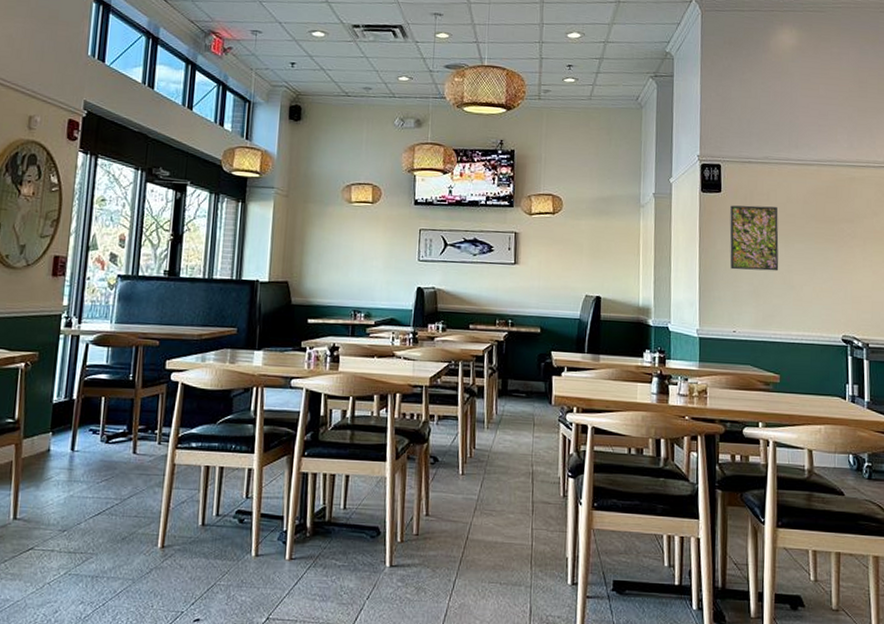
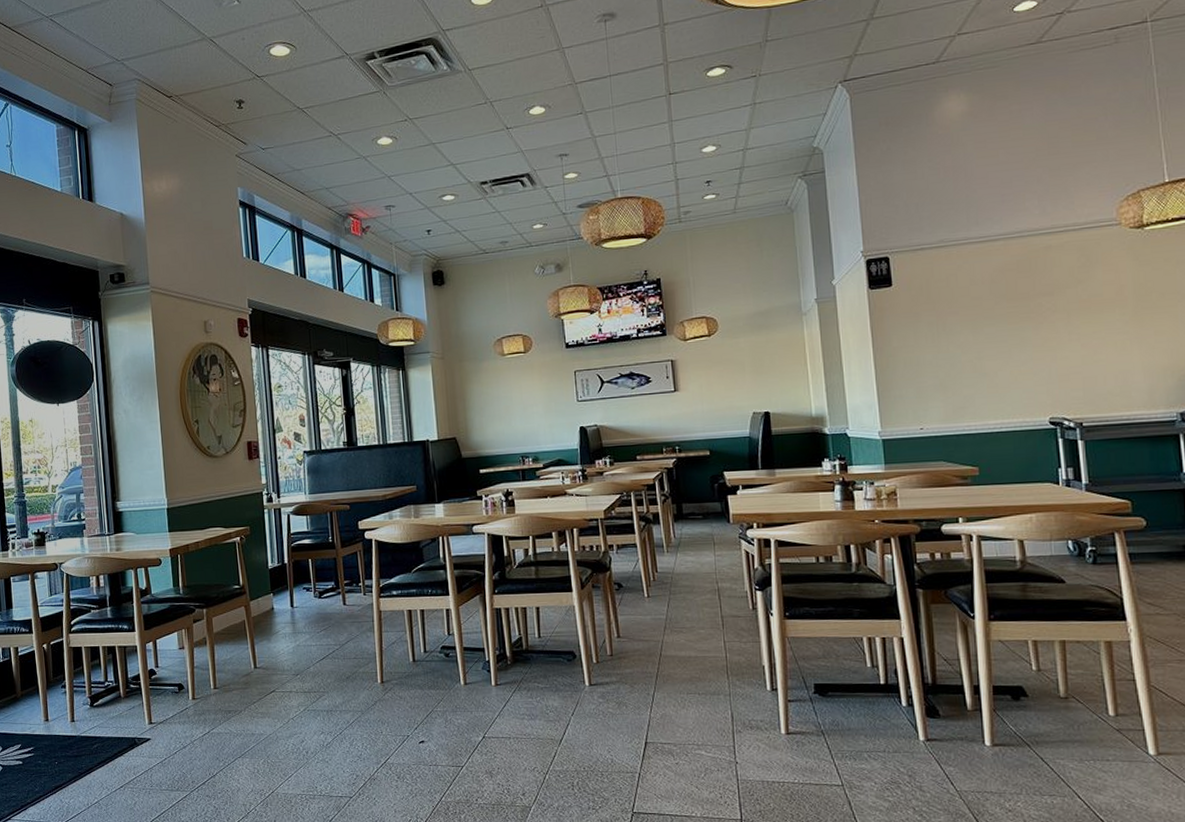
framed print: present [729,205,779,271] -> none [904,292,967,365]

